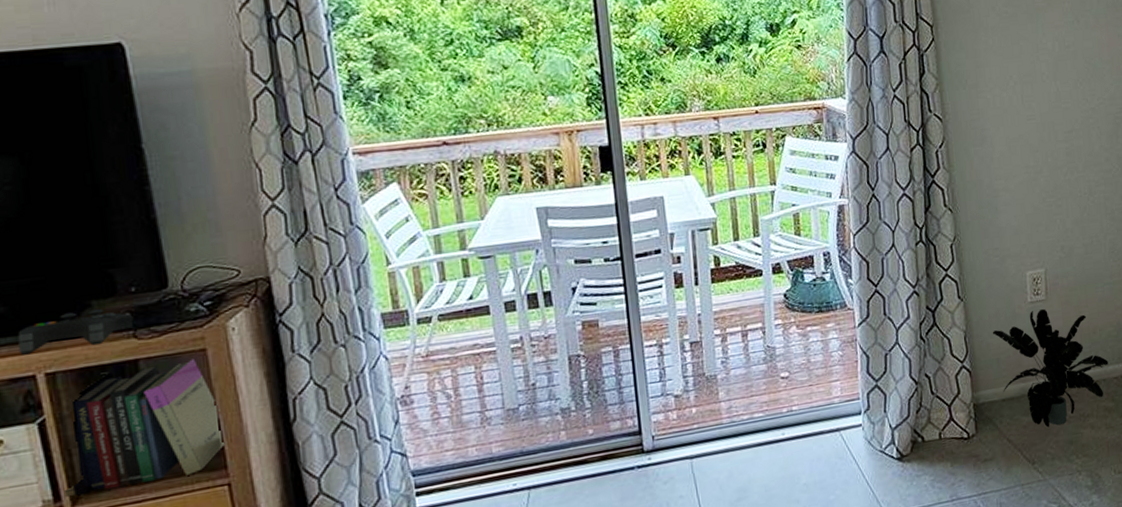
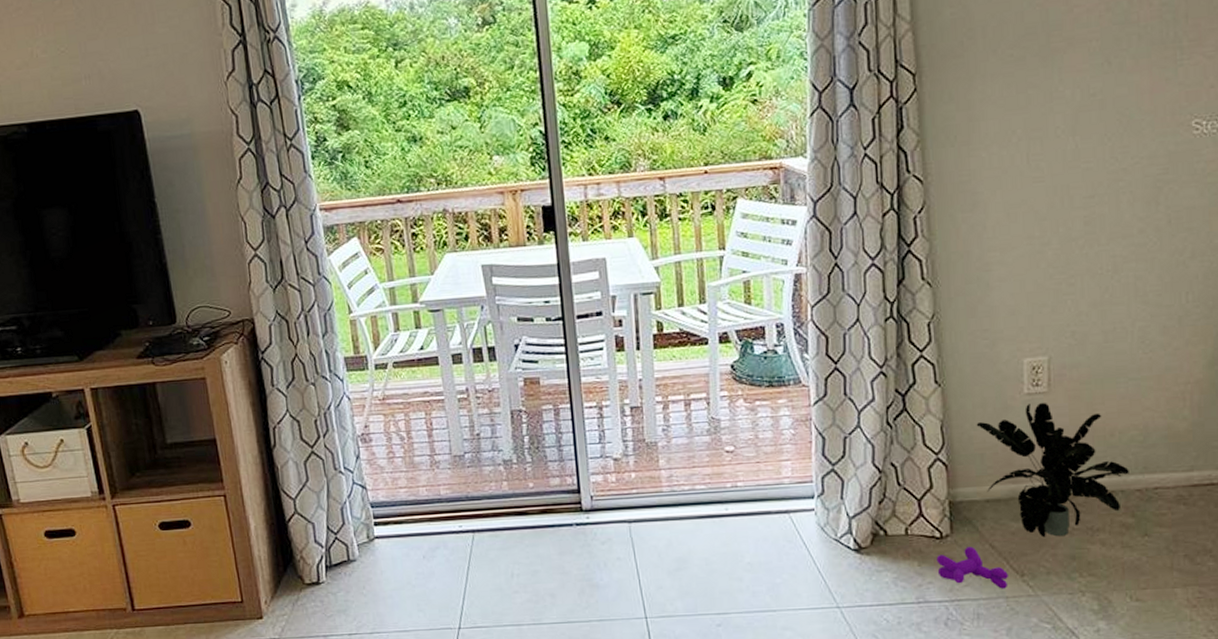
control: present [17,308,134,355] -> none [71,337,152,372]
books: present [63,359,227,498] -> none [105,385,223,492]
dog: none [965,443,1023,478] -> present [936,546,1008,589]

